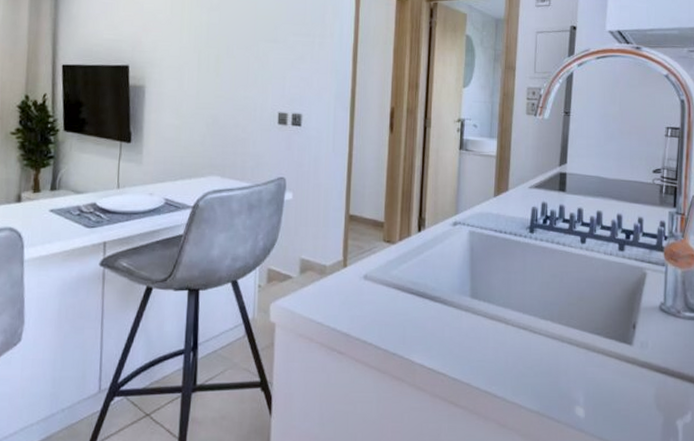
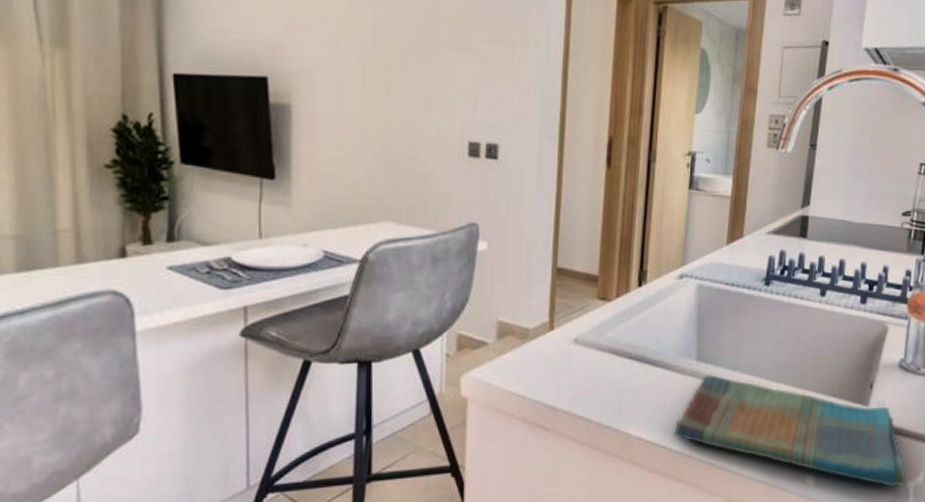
dish towel: none [452,311,674,425] -> present [674,375,906,488]

